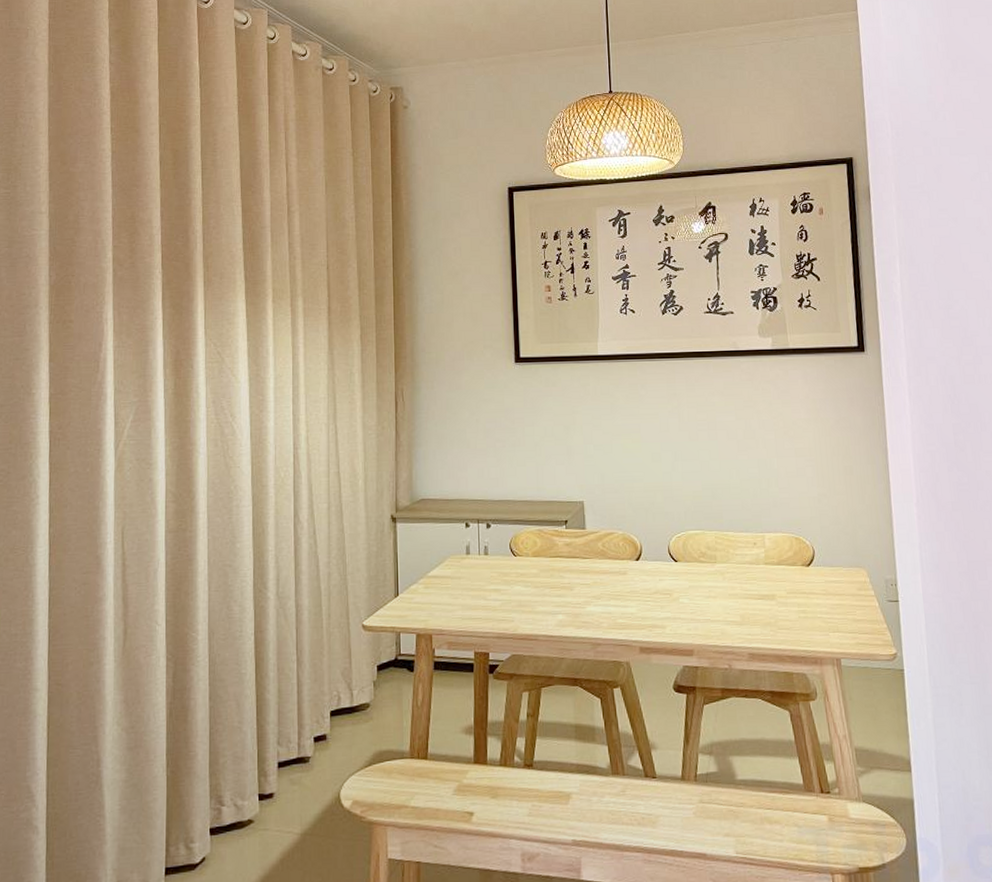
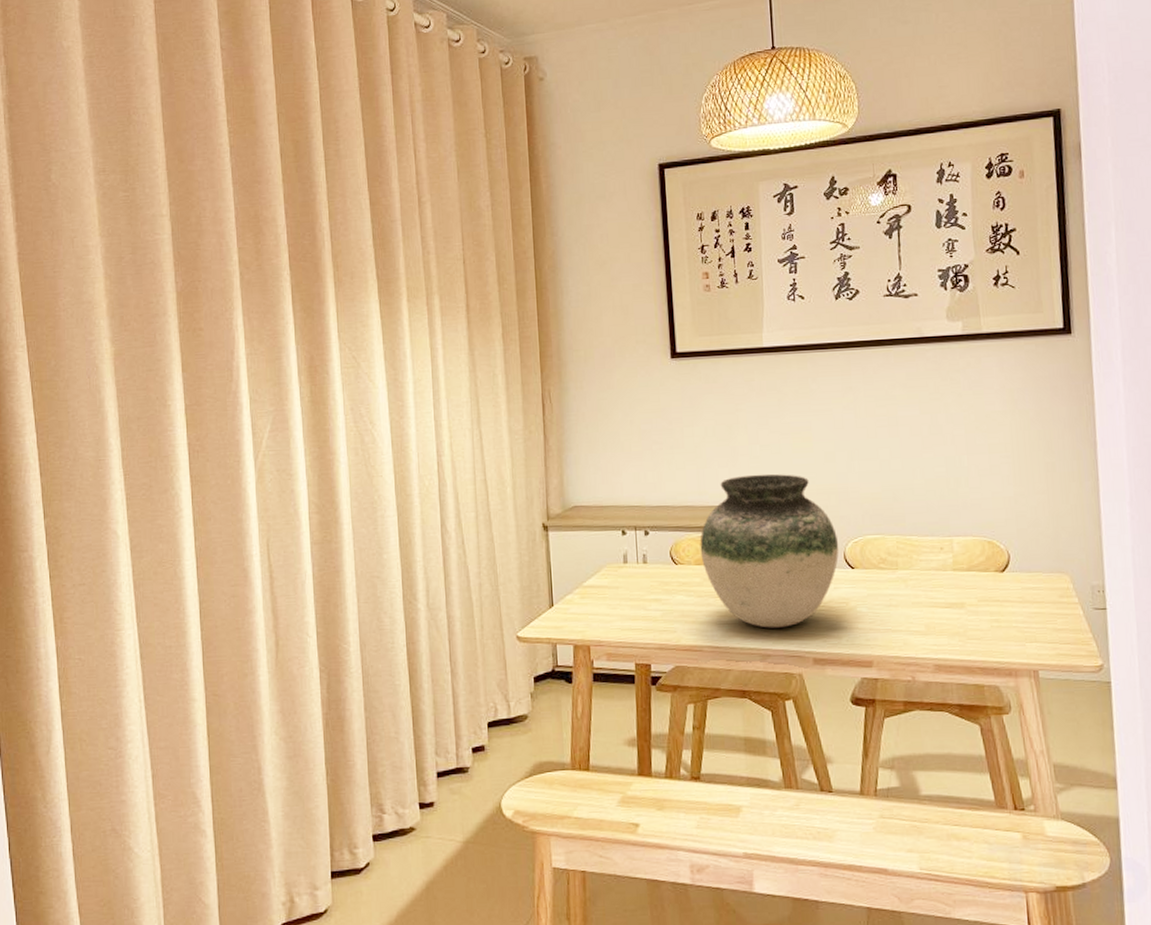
vase: none [537,471,664,618] -> present [700,474,839,628]

